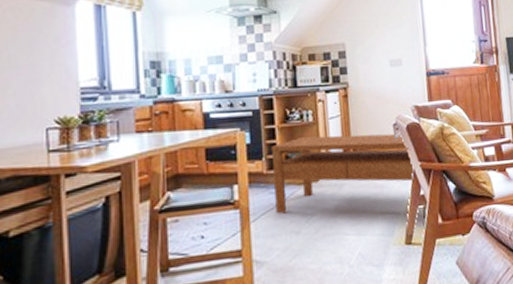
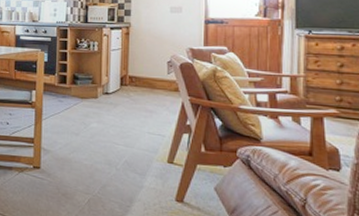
coffee table: present [271,133,428,220] -> none [62,62,192,146]

